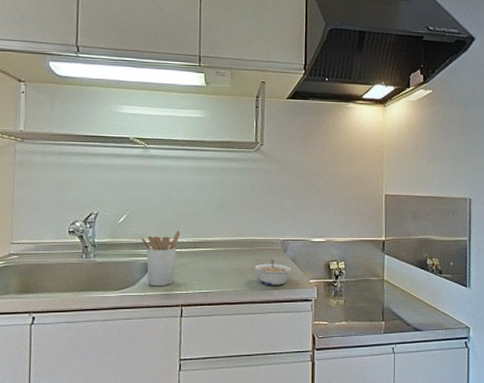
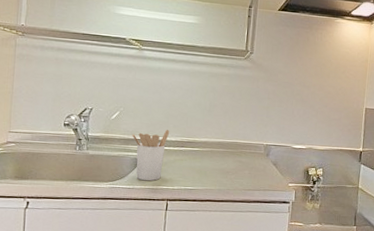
legume: present [254,259,292,285] -> none [238,162,273,187]

